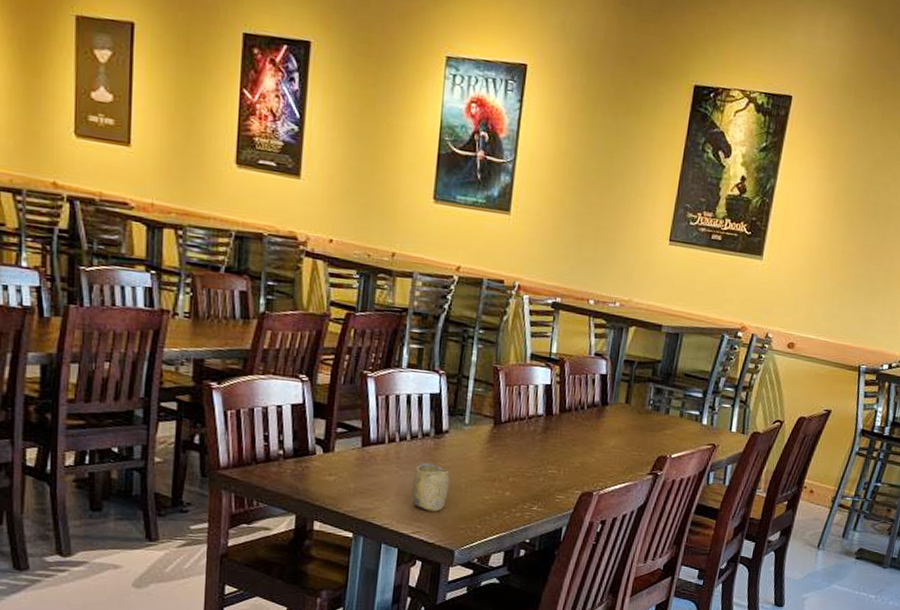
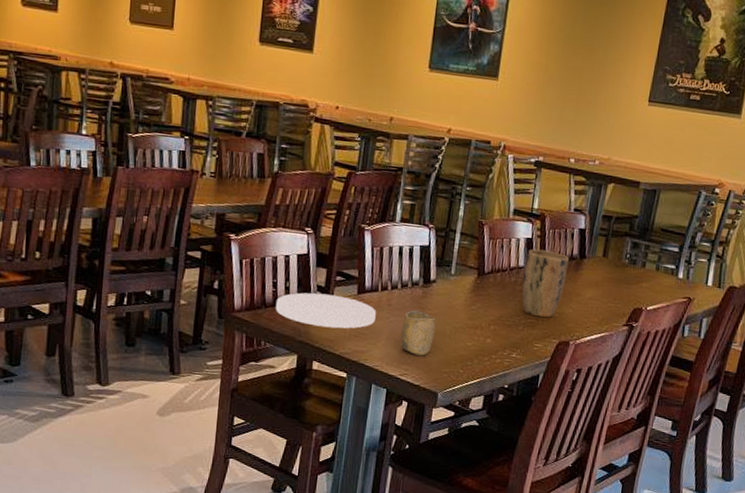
plate: none [268,446,383,485] -> present [275,292,376,329]
plant pot: none [541,396,591,468] -> present [522,249,570,318]

